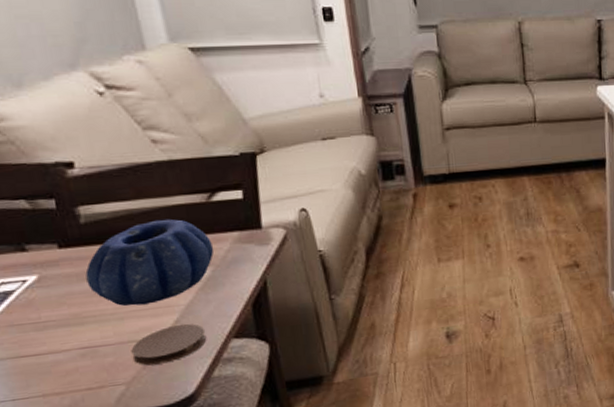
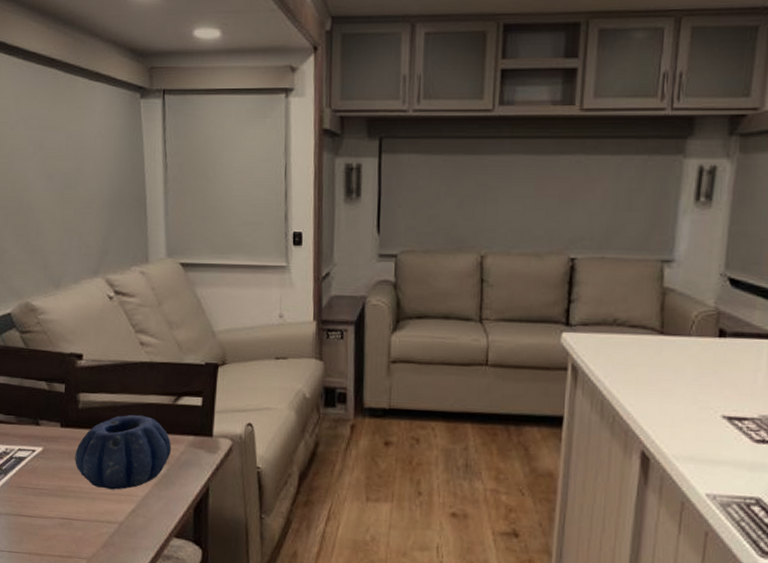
coaster: present [131,324,207,366] -> none [96,514,154,548]

